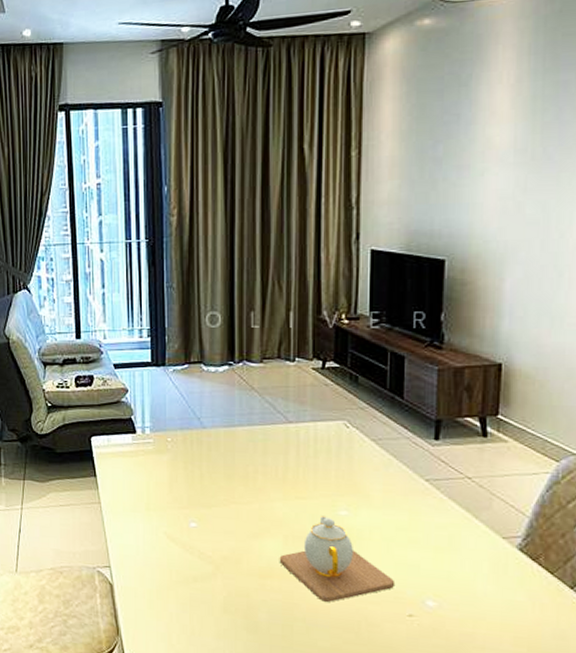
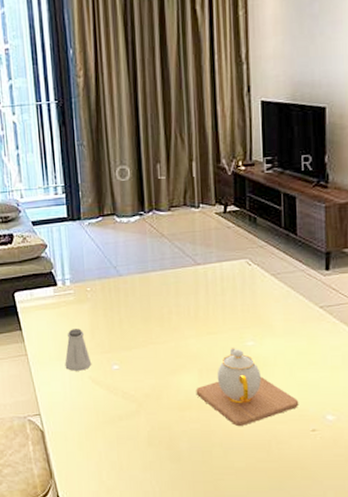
saltshaker: none [139,480,168,525] -> present [65,329,92,371]

